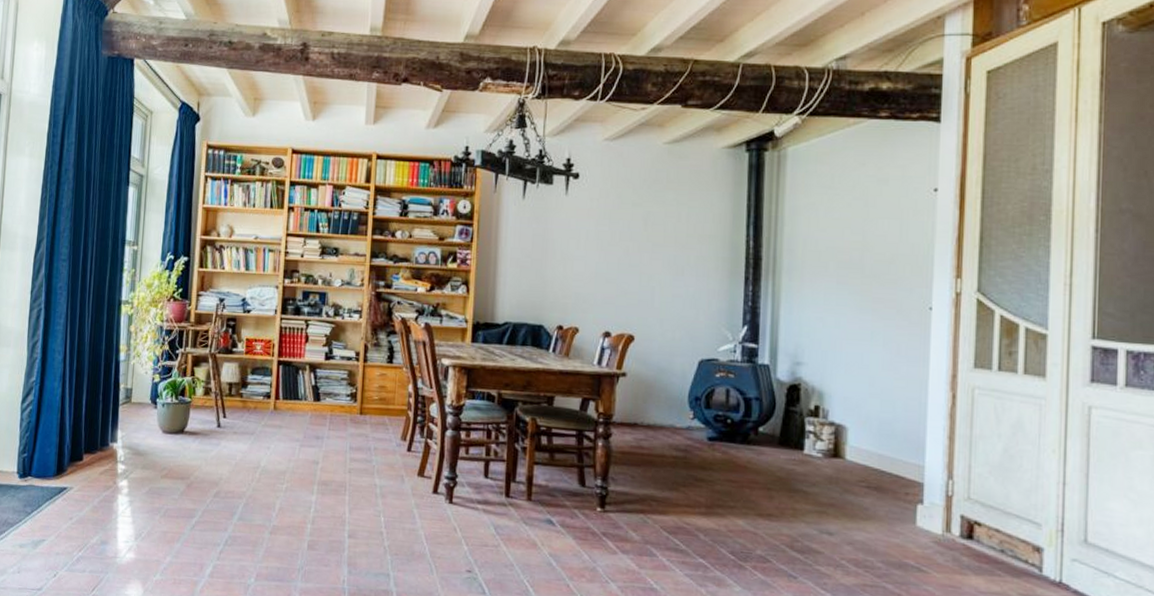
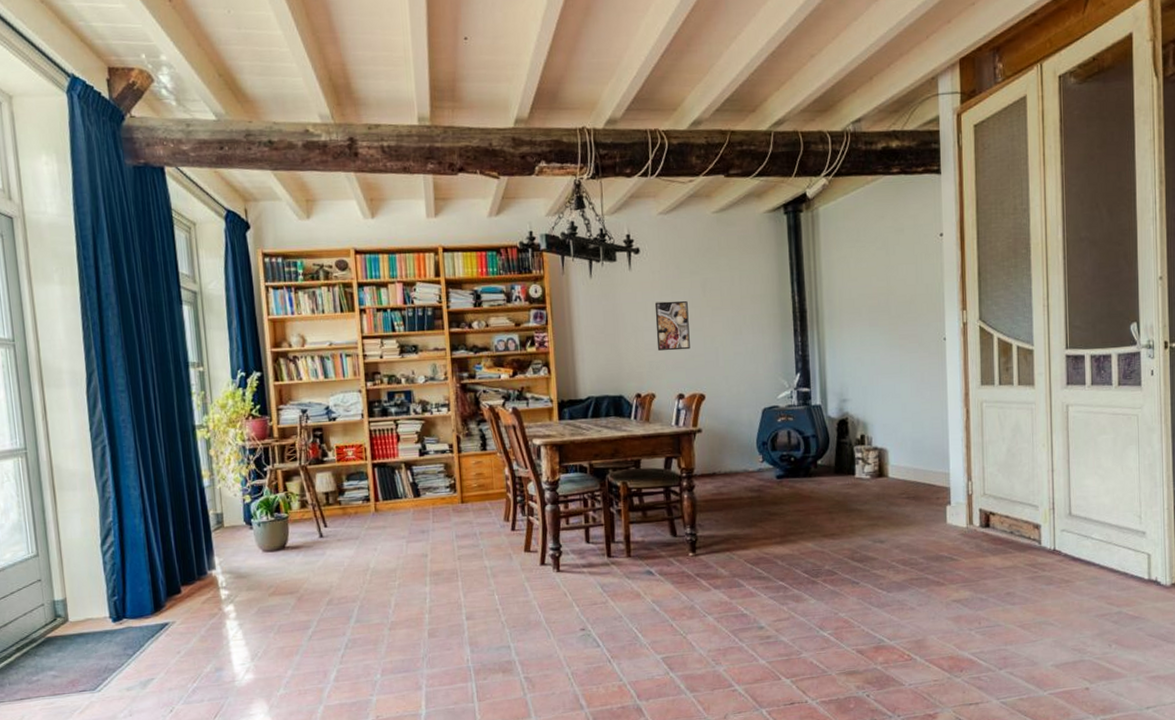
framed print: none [586,231,626,285] -> present [654,300,690,351]

